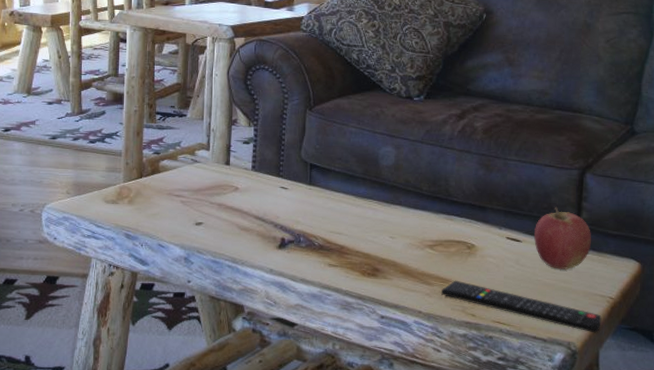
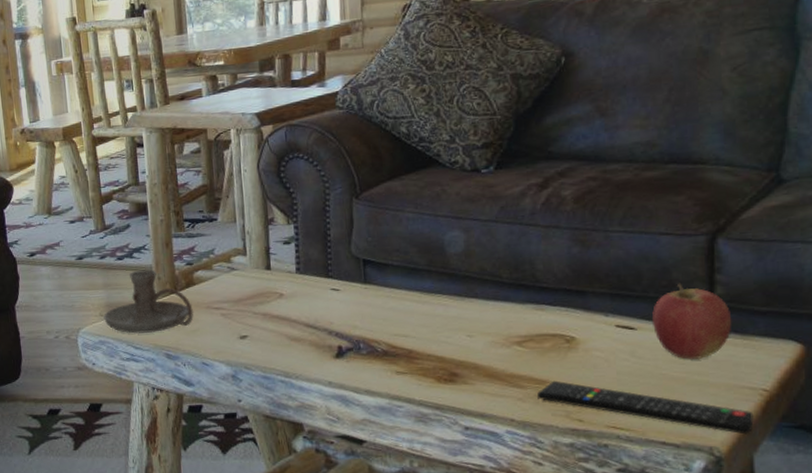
candle holder: none [70,154,156,214] -> present [103,269,194,334]

